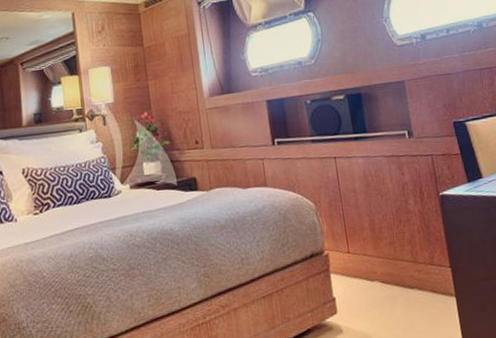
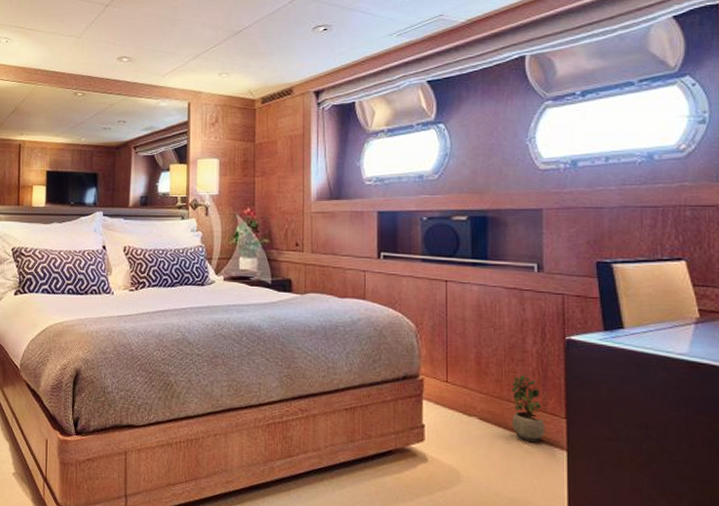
potted plant: none [403,234,436,295] -> present [512,375,546,443]

